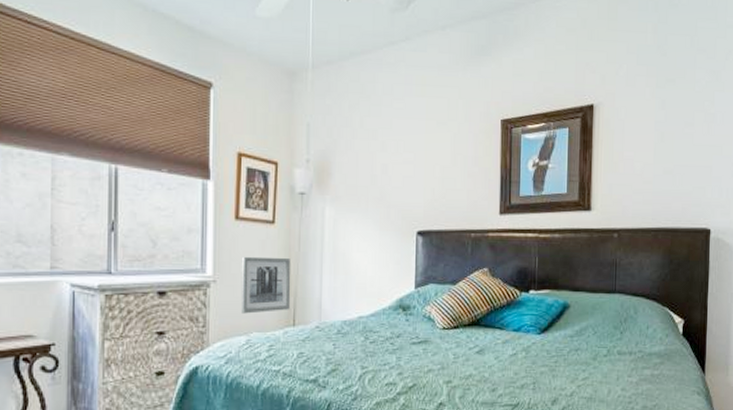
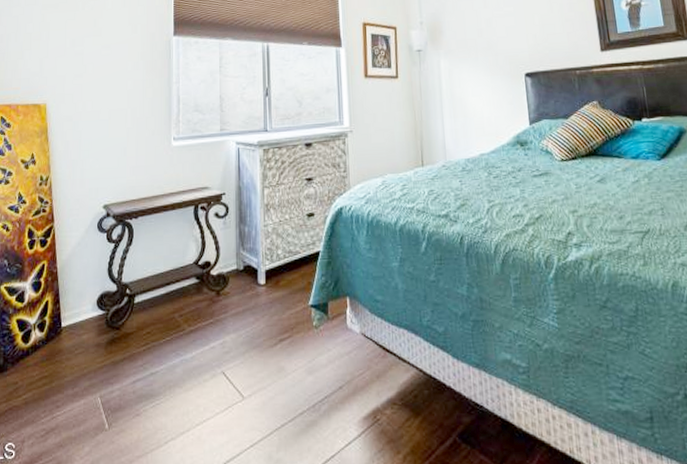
wall art: present [240,256,291,314] -> none [372,107,418,158]

